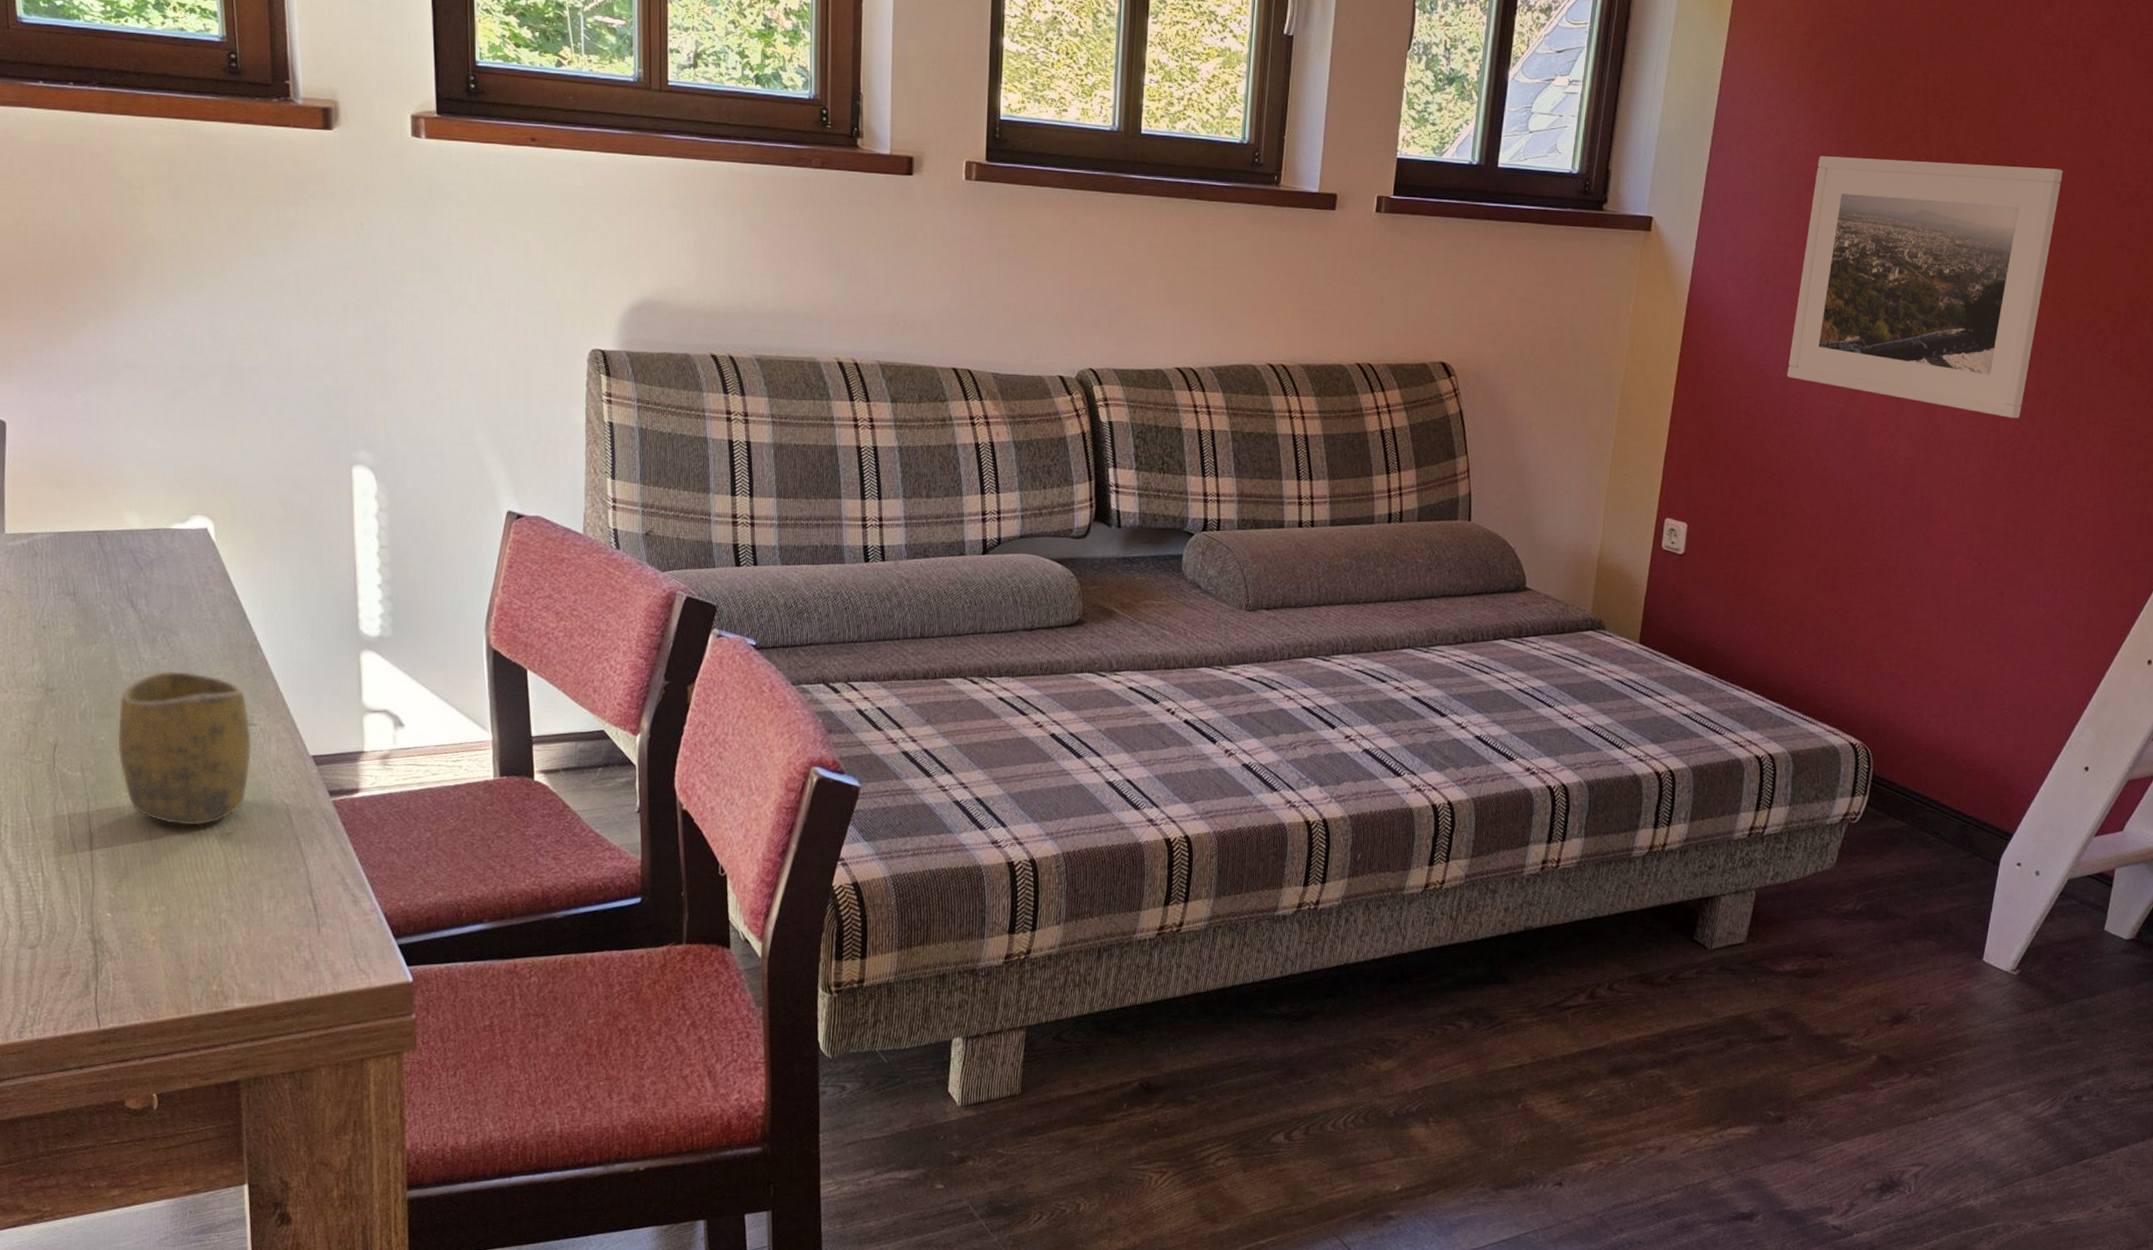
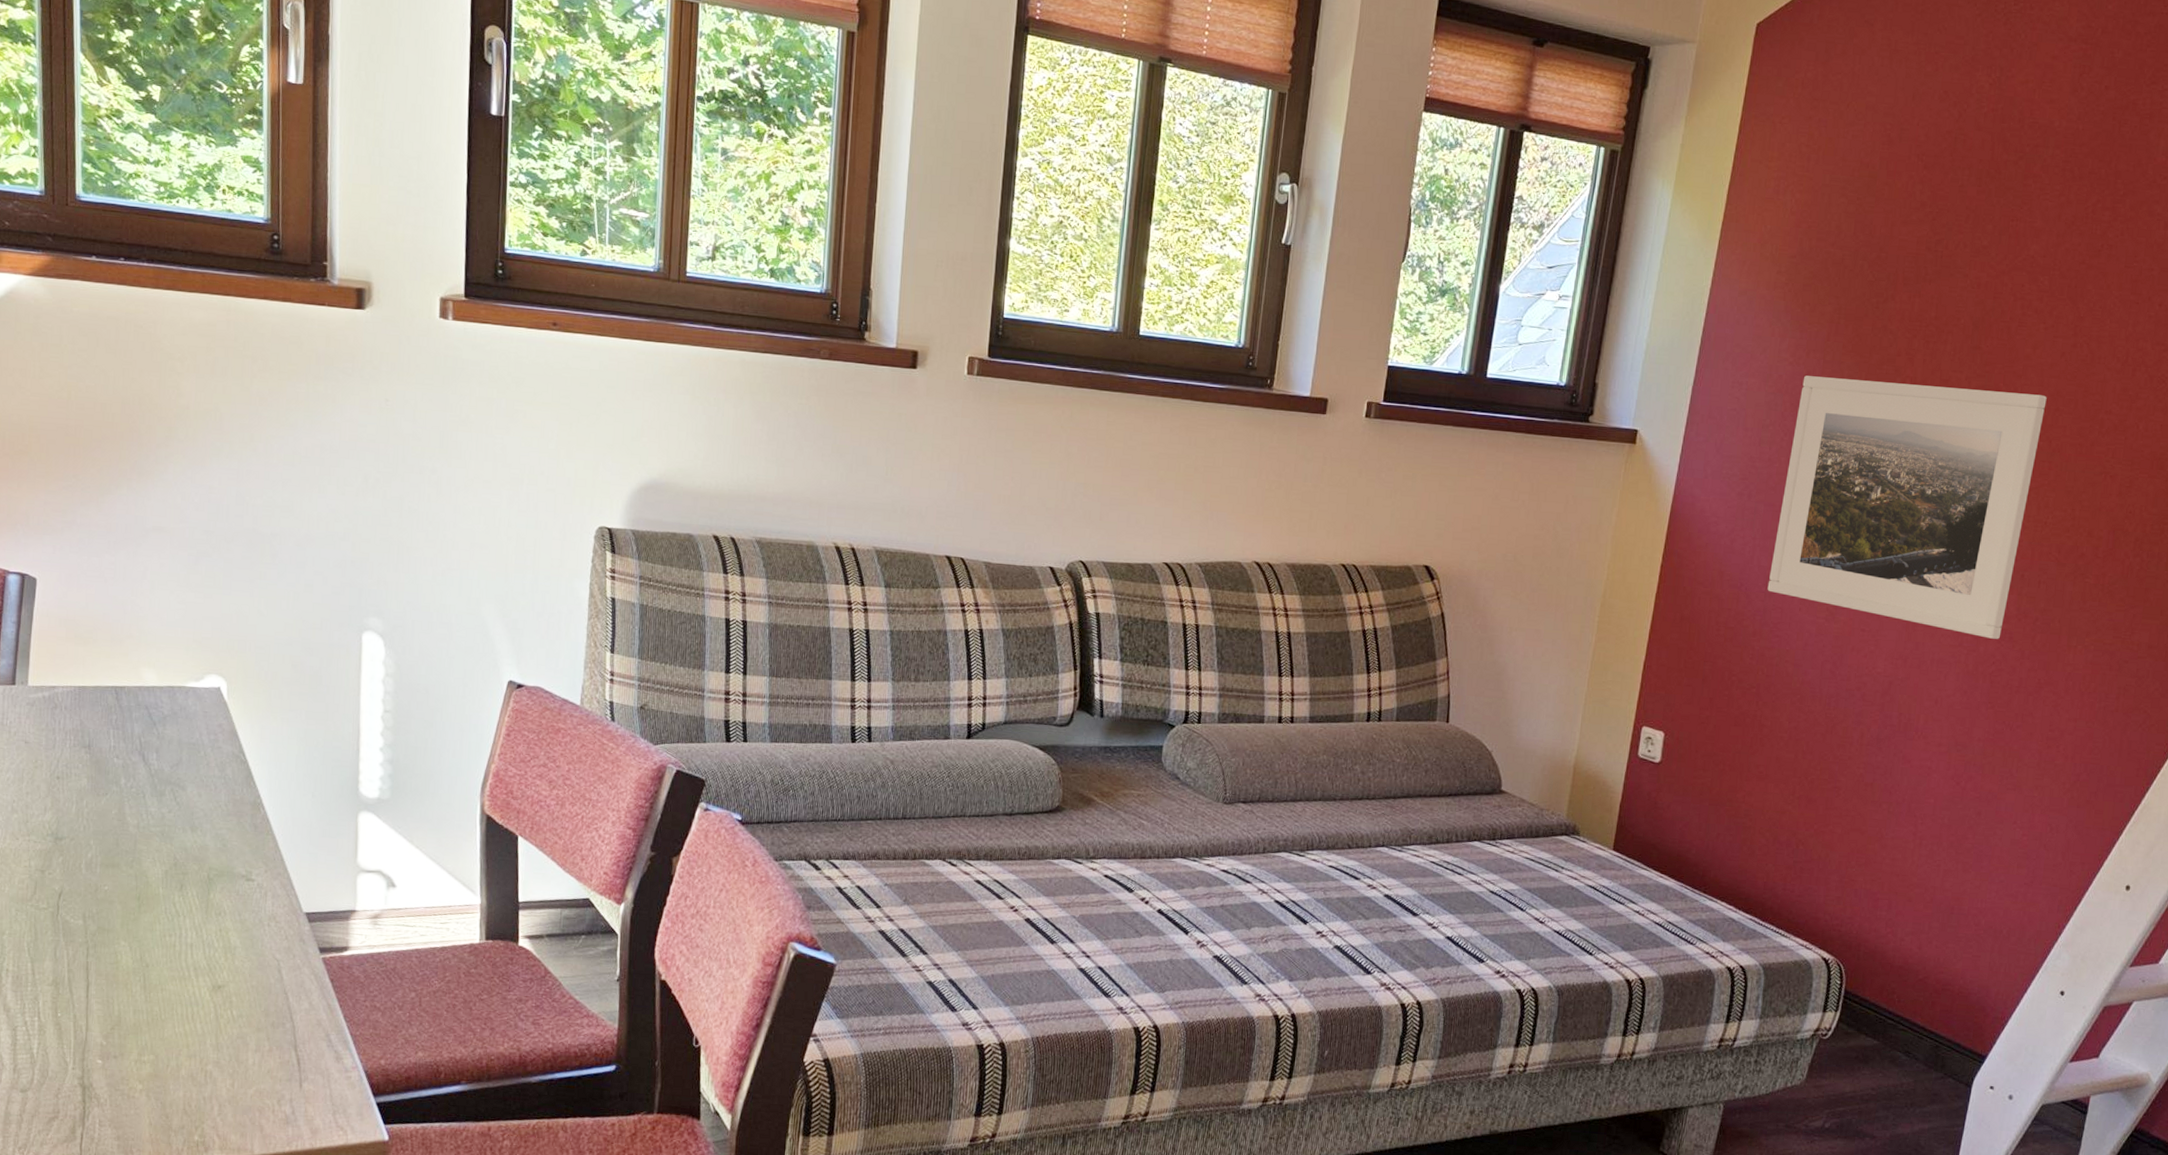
cup: present [117,671,251,826] -> none [120,824,249,977]

